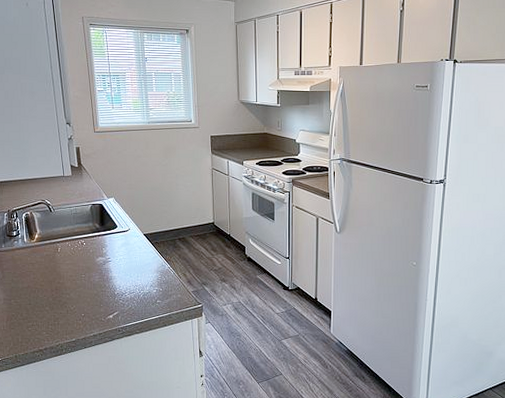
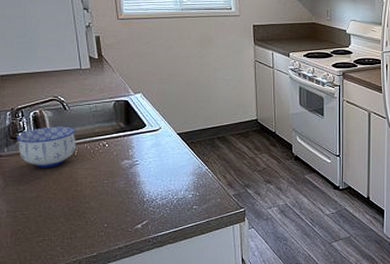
bowl: none [12,226,60,262] -> present [16,126,76,168]

